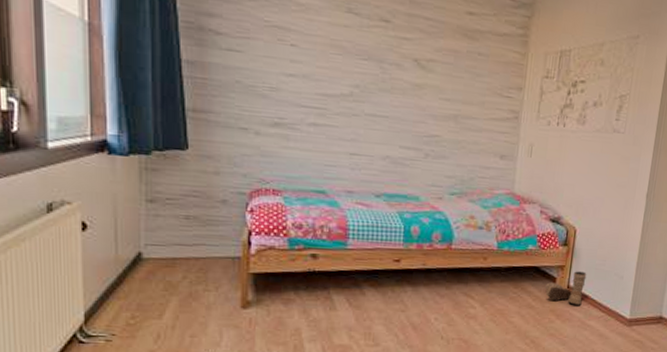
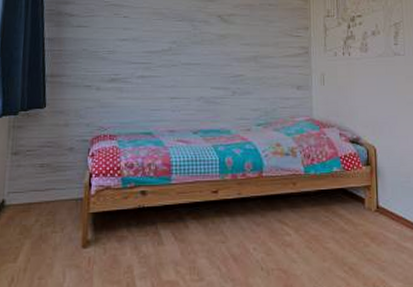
boots: present [544,271,587,305] -> none [354,190,394,226]

